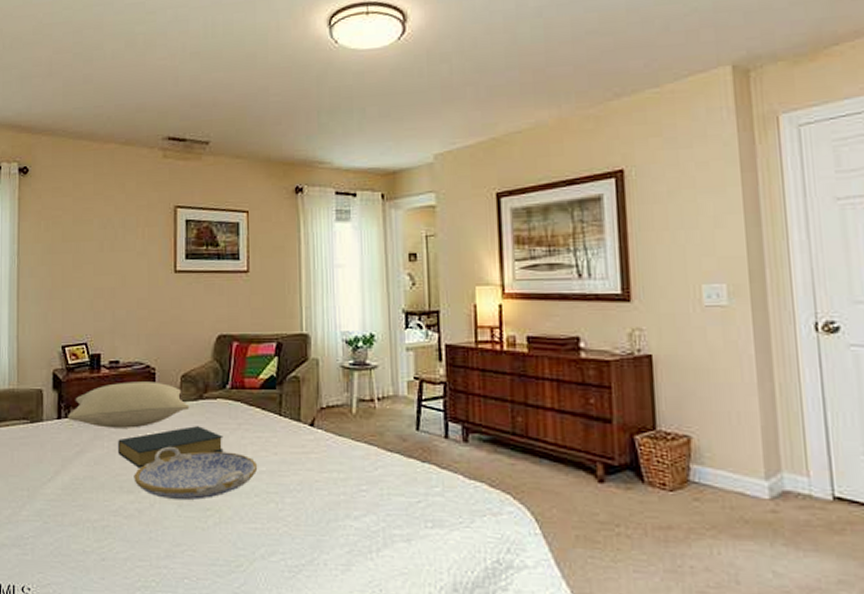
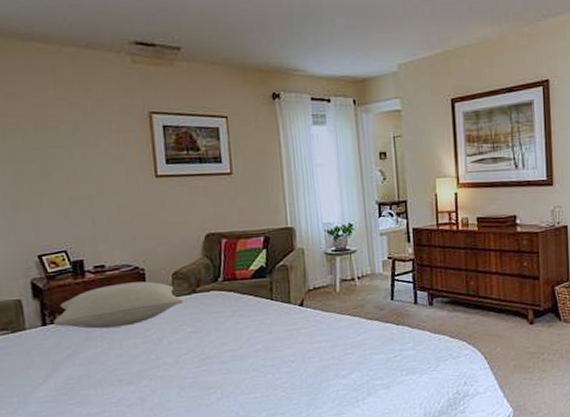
hardback book: present [118,426,224,468] -> none [112,317,221,361]
serving tray: present [134,446,258,501] -> none [132,336,255,385]

